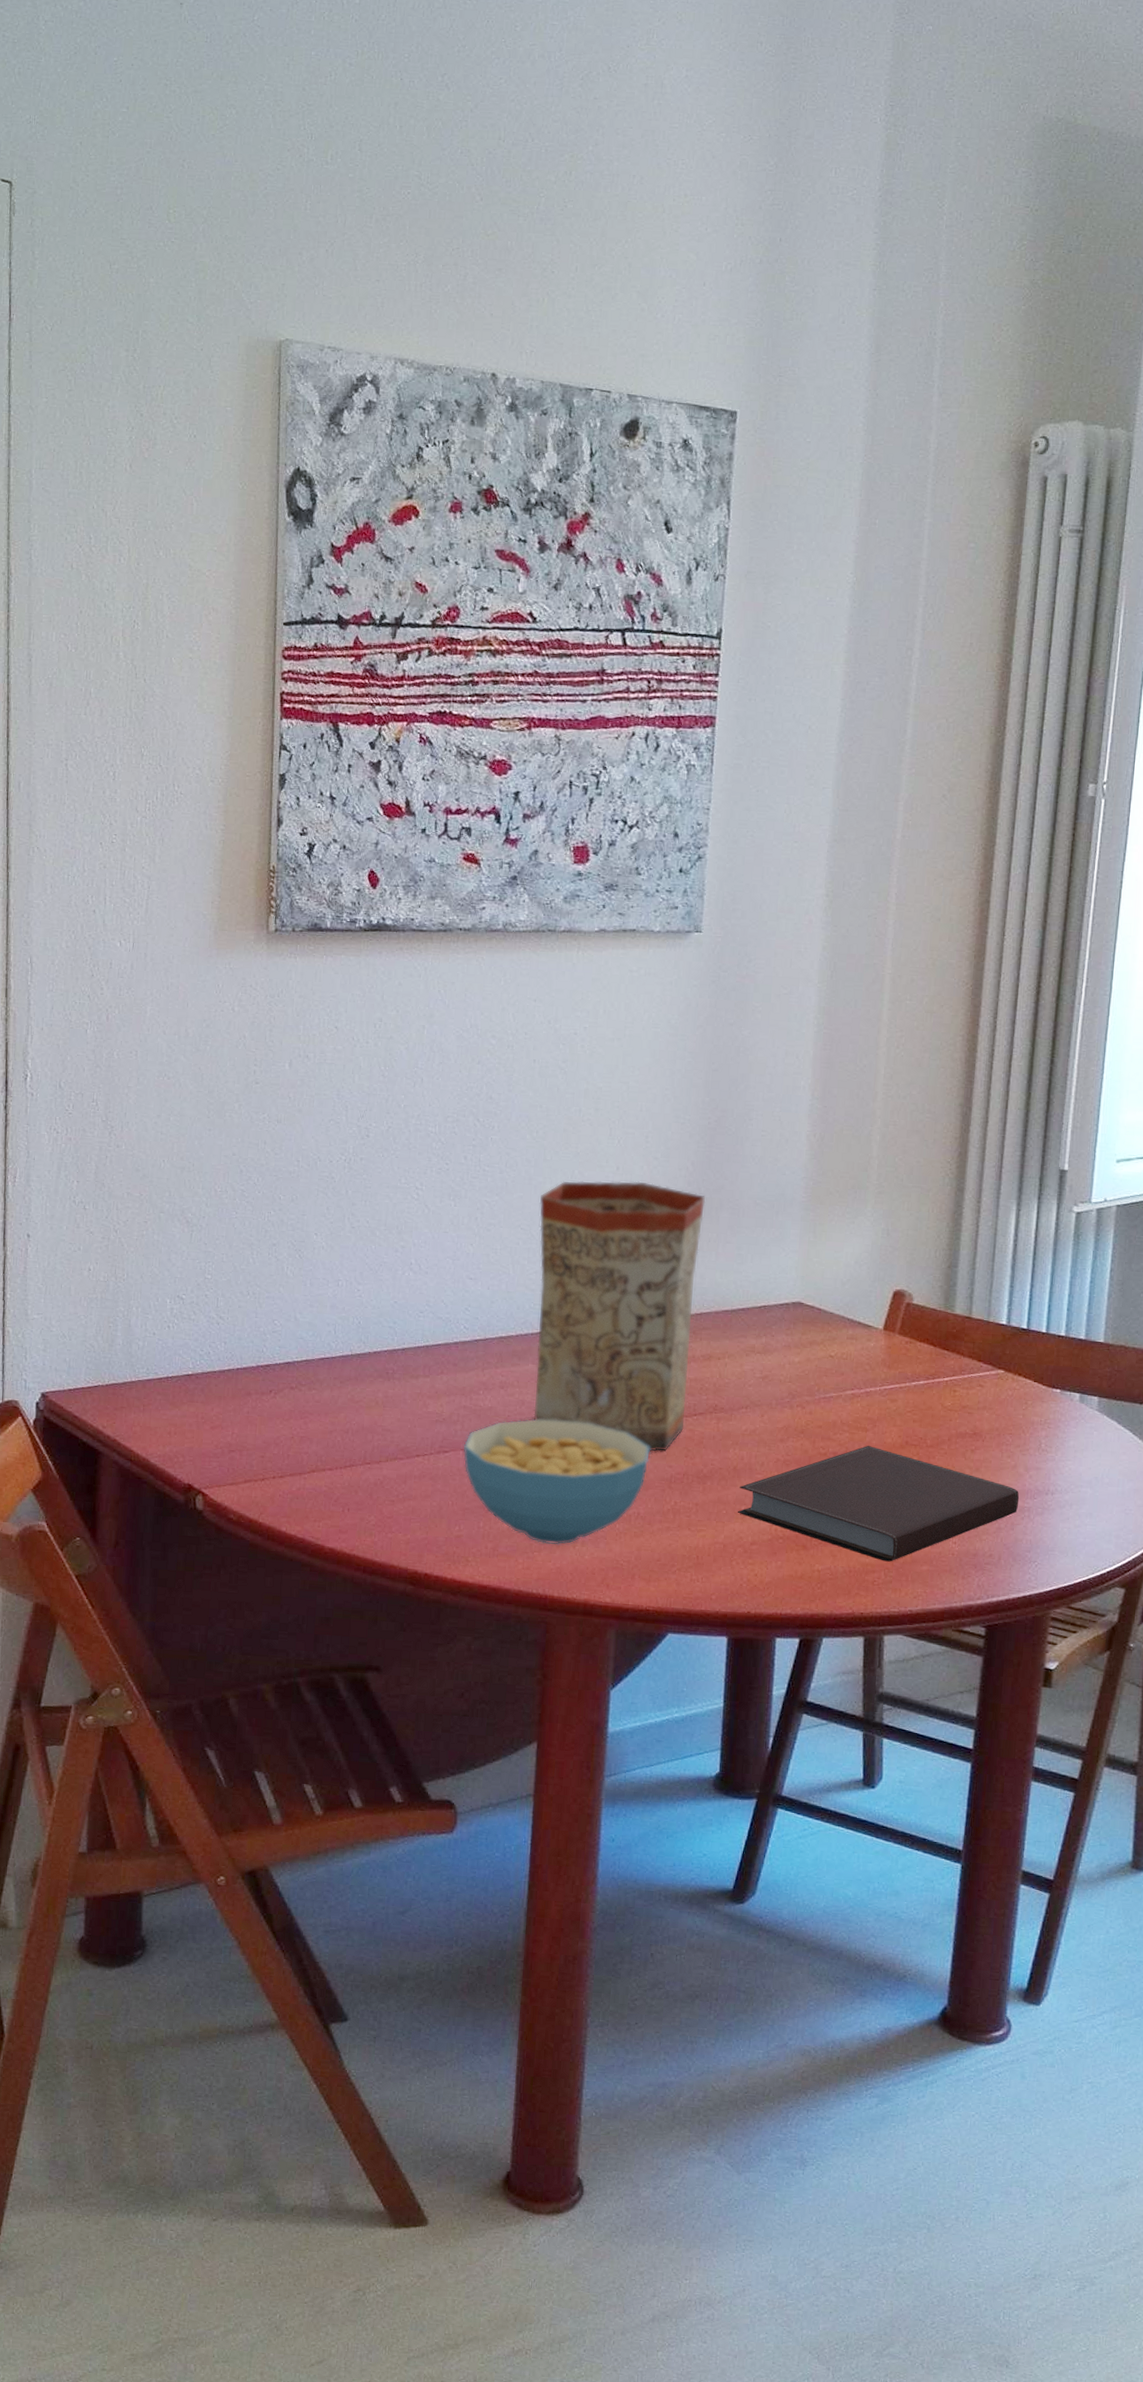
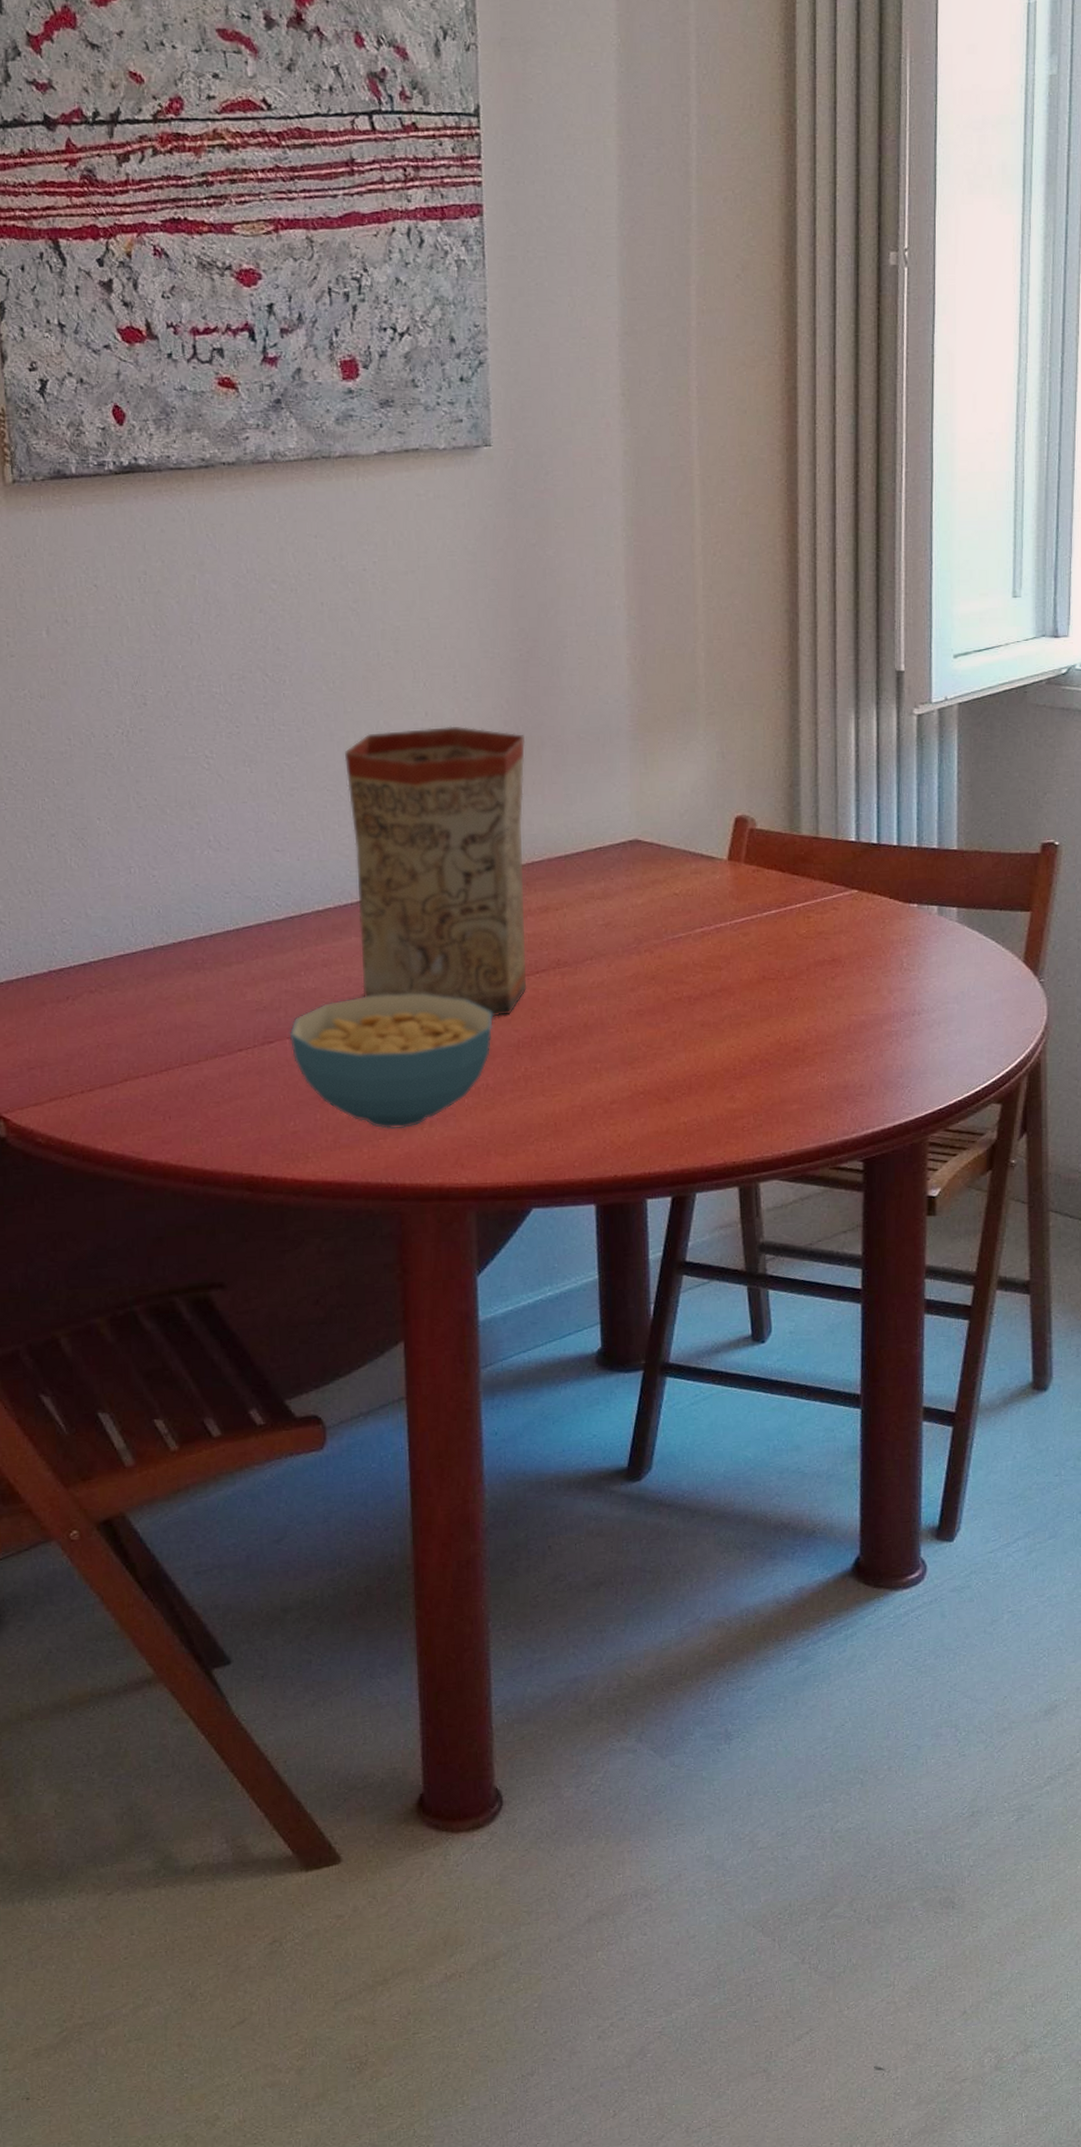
notebook: present [738,1445,1020,1562] -> none [593,984,886,1105]

